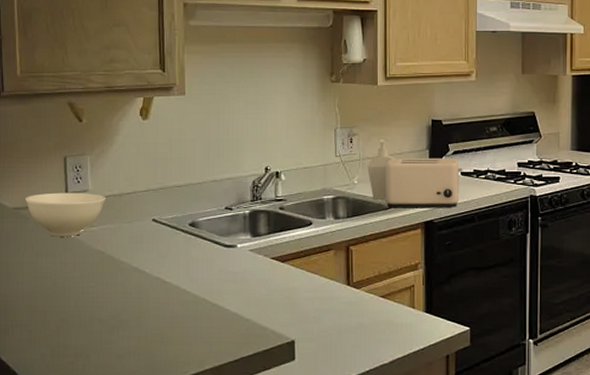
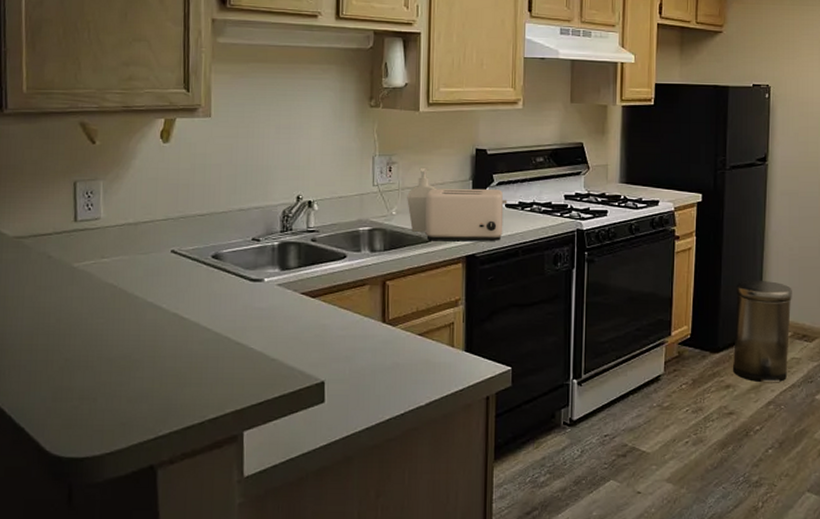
bowl: present [24,192,106,237] -> none [27,220,120,269]

